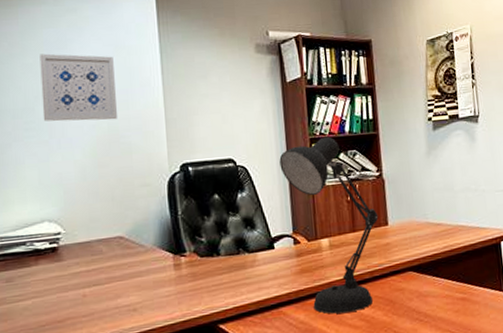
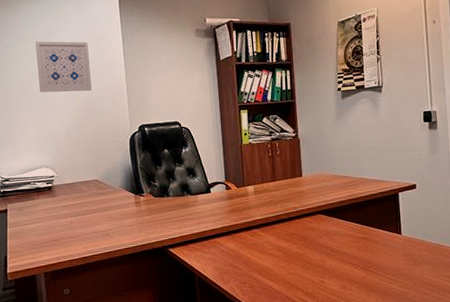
desk lamp: present [279,136,379,314] -> none [214,104,294,245]

